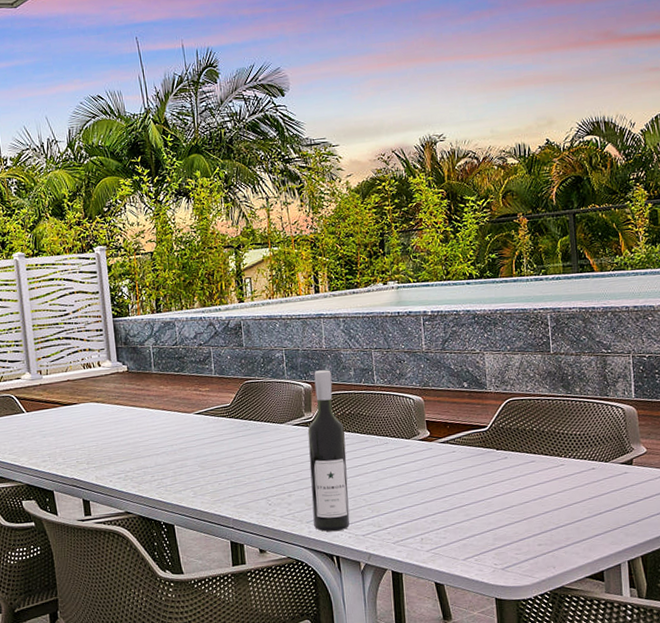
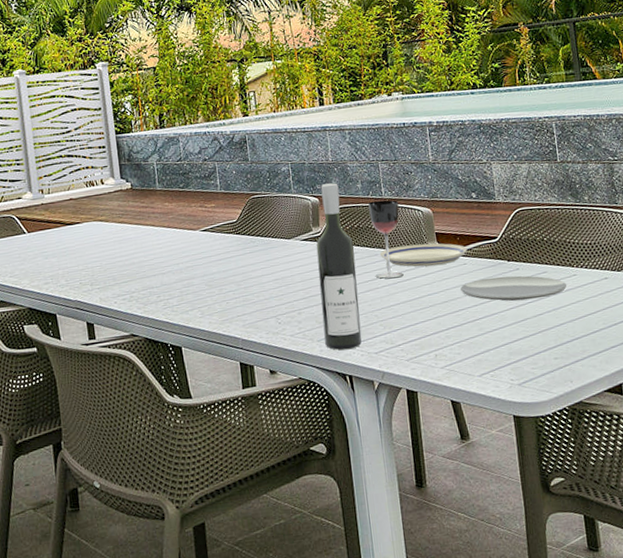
wineglass: none [360,387,393,464] -> present [368,200,404,279]
plate: none [371,431,457,454] -> present [380,243,468,267]
plate: none [449,464,555,489] -> present [461,275,567,301]

